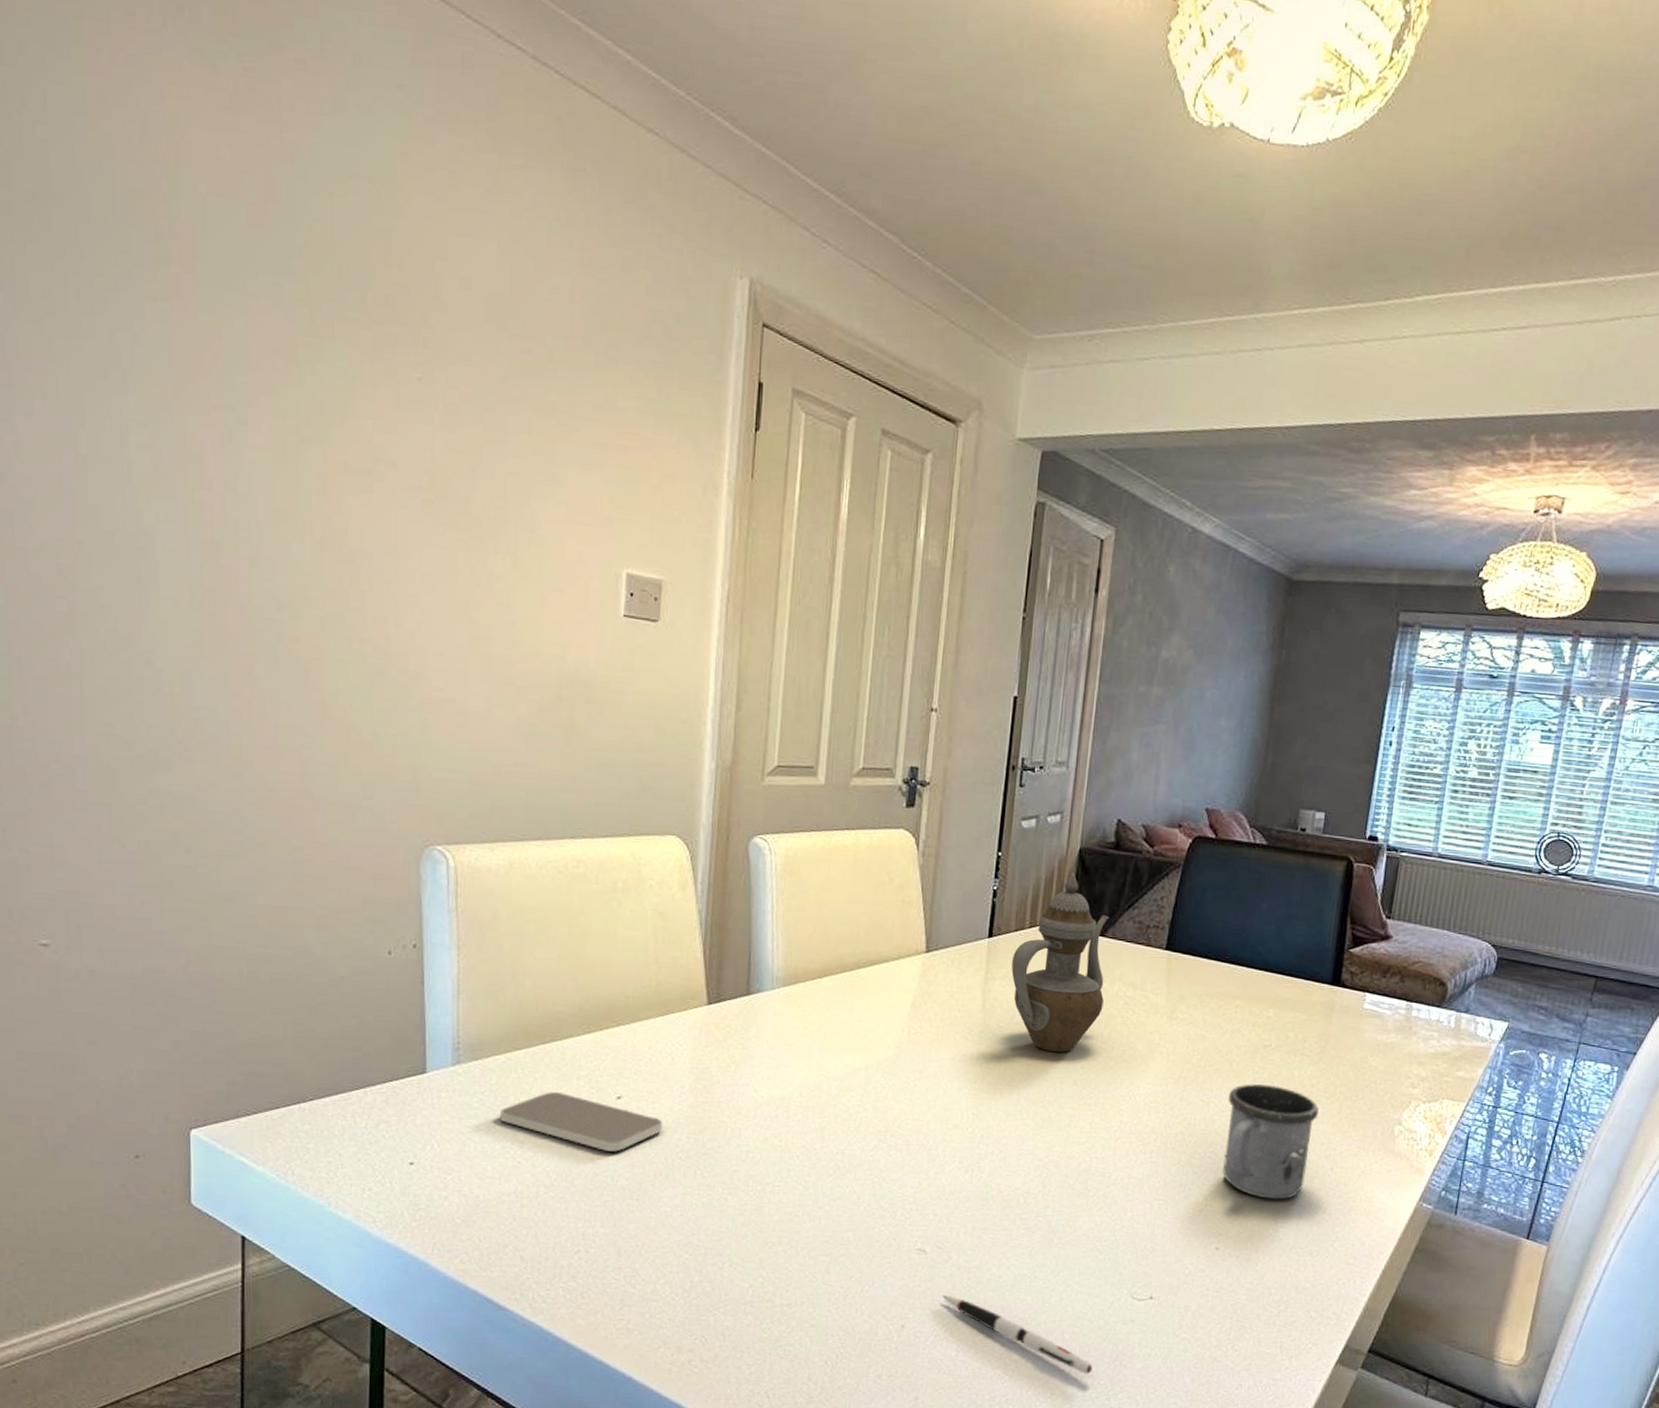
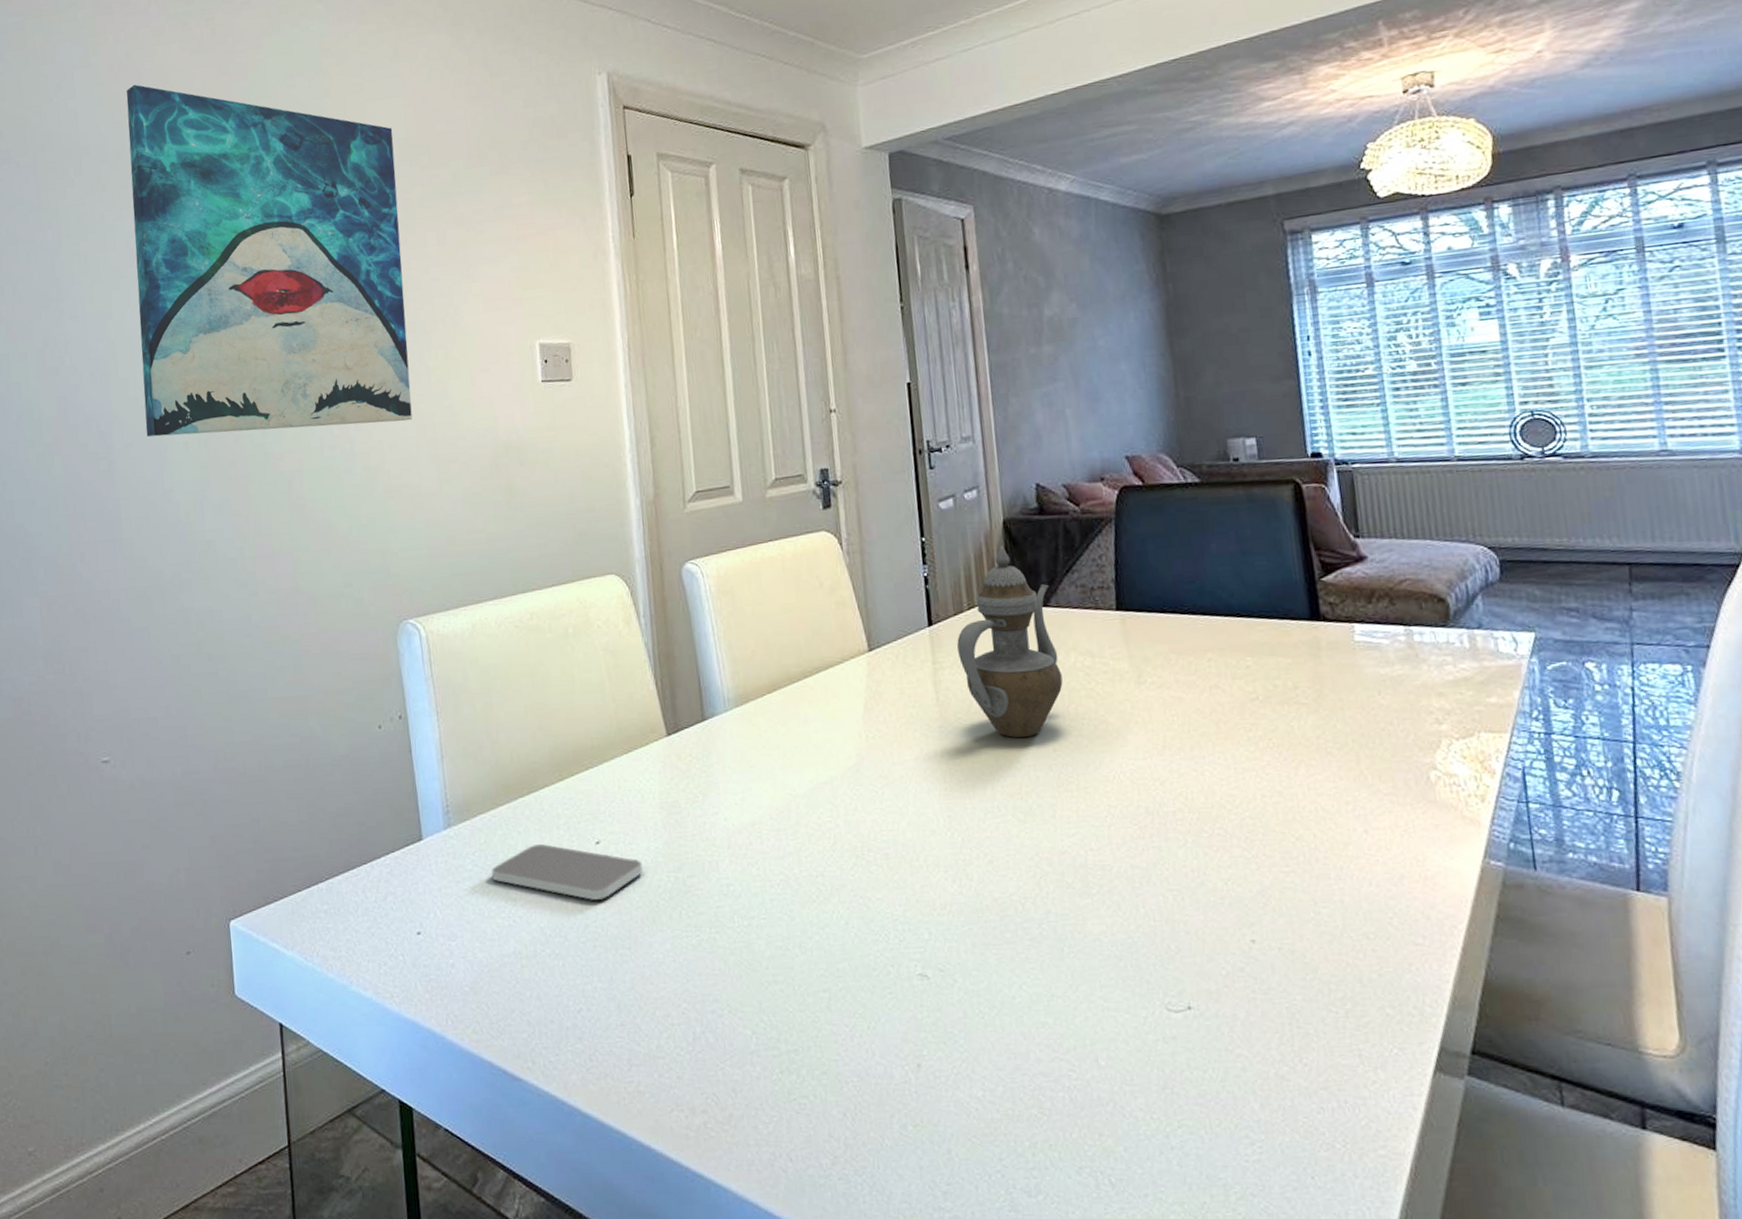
wall art: none [121,128,480,629] -> present [126,84,412,437]
pen: present [943,1295,1093,1375] -> none [955,1025,1141,1108]
mug: present [1222,1084,1319,1200] -> none [1223,742,1338,876]

